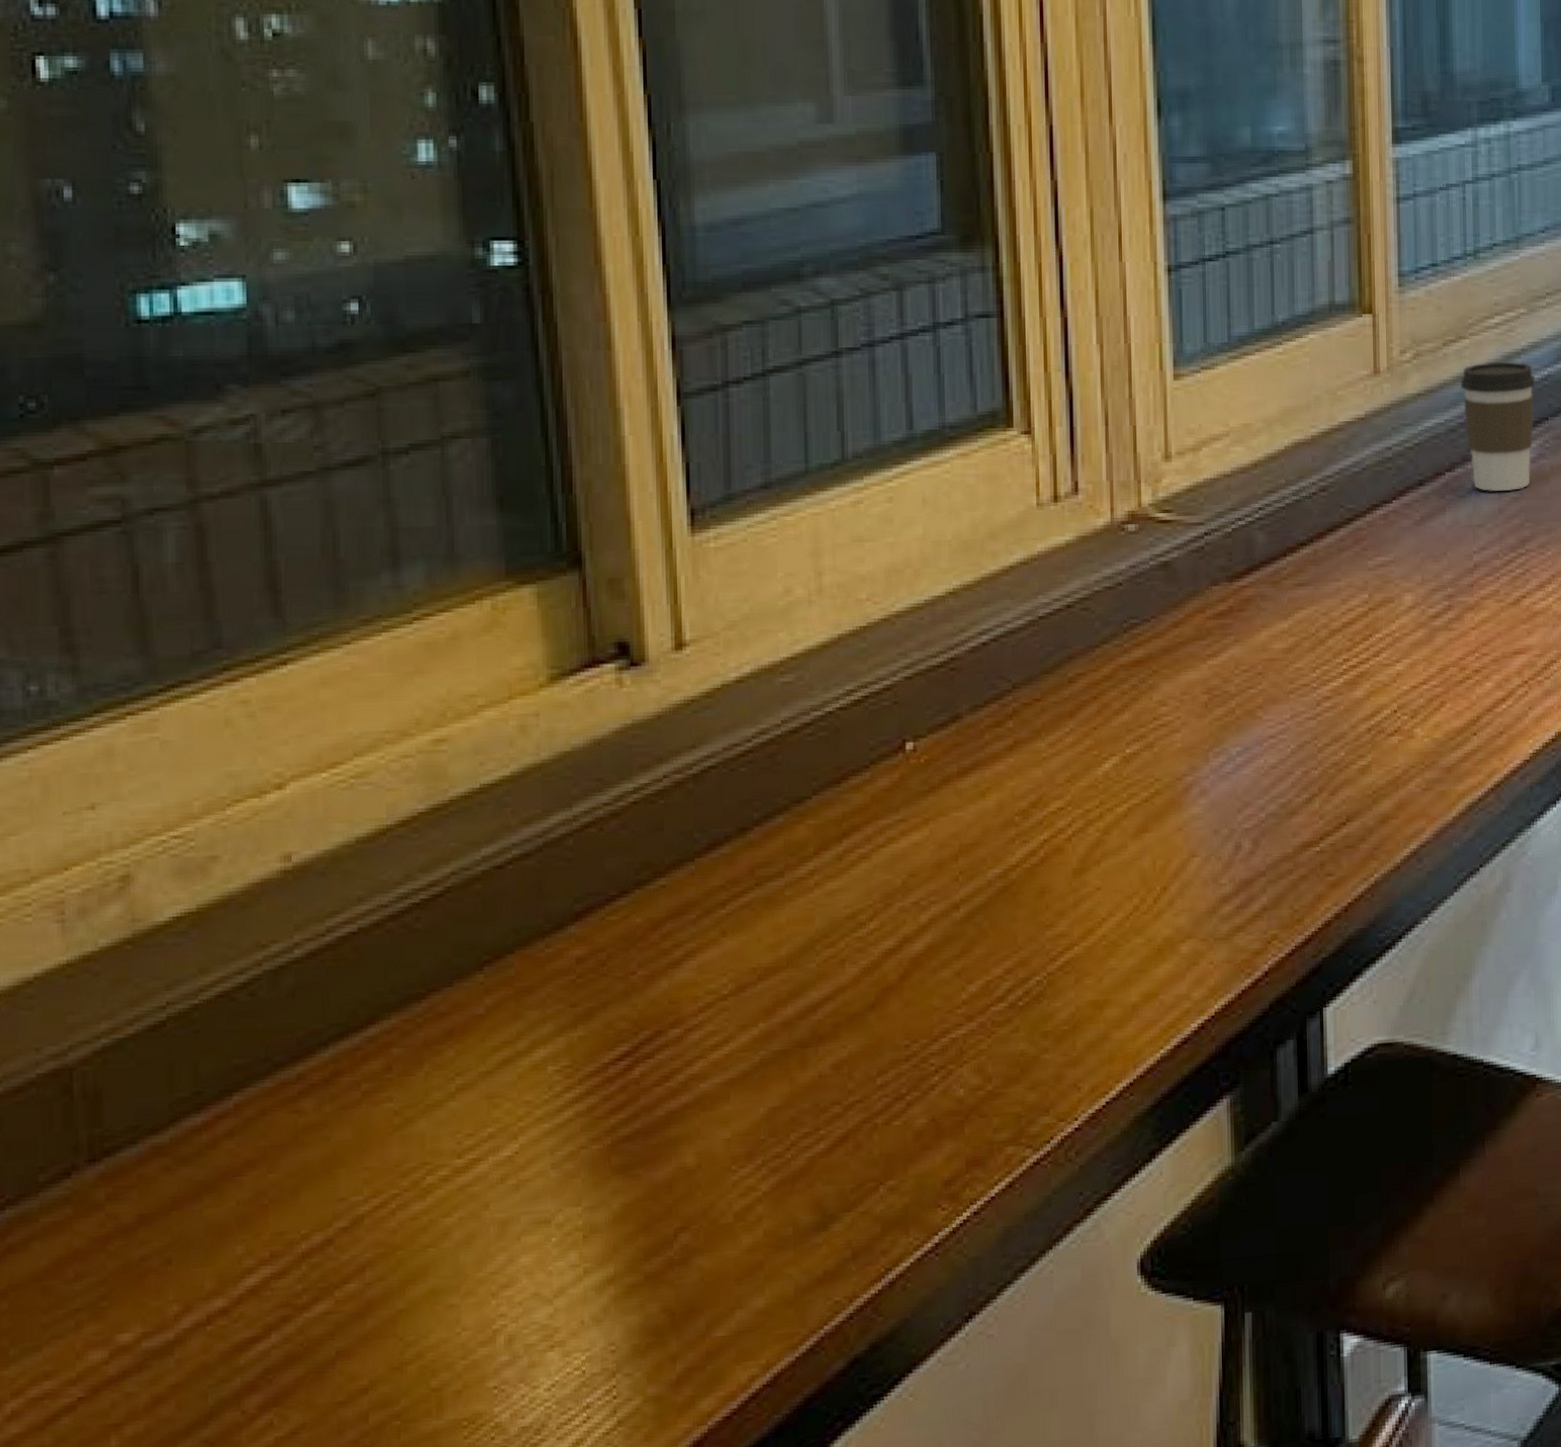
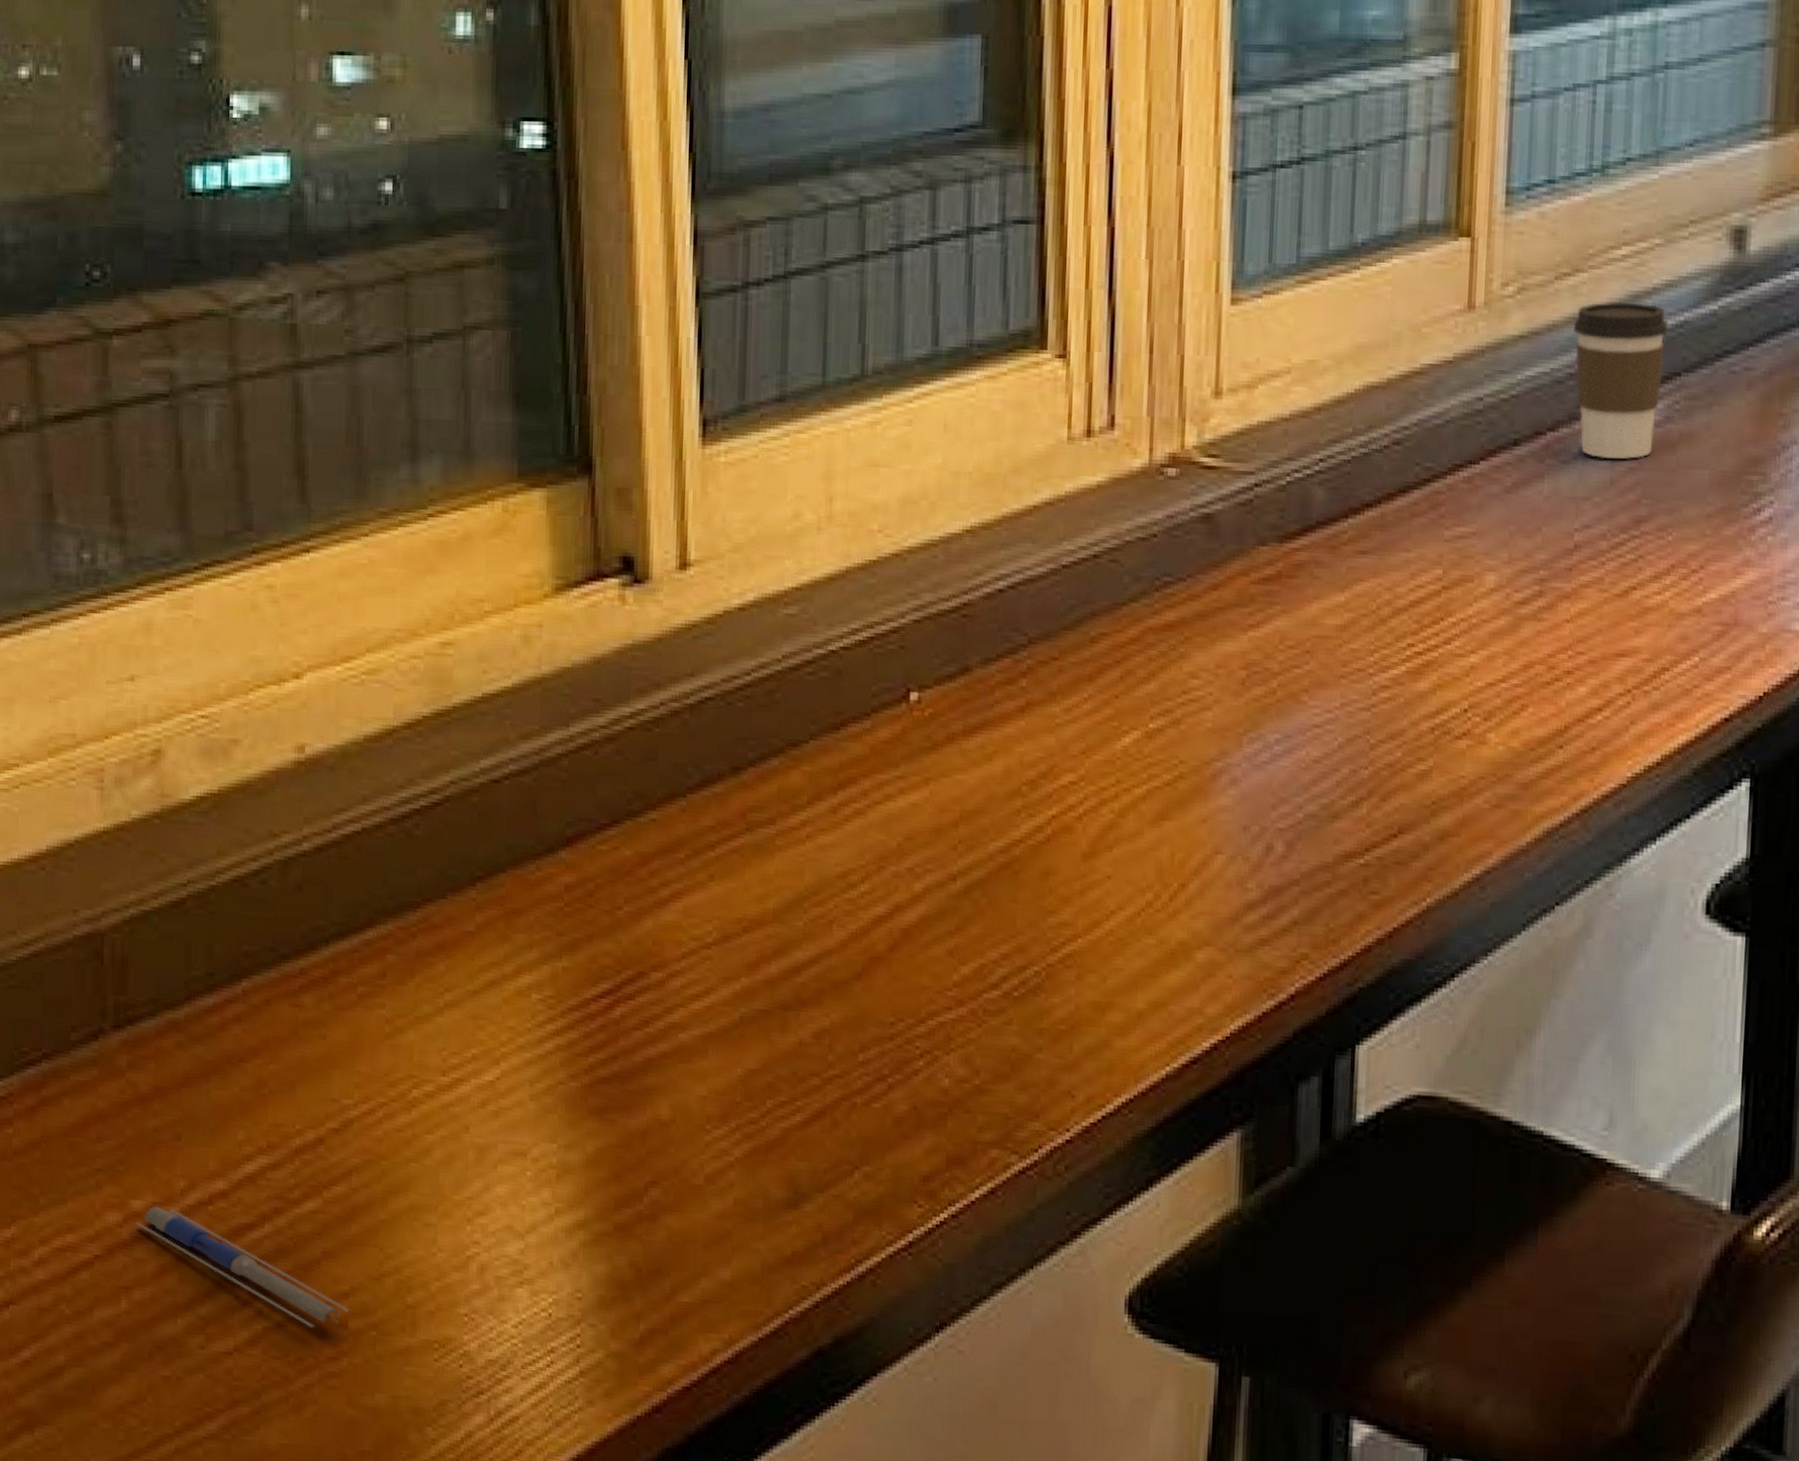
pen: none [124,1335,370,1429] -> present [135,1206,350,1328]

